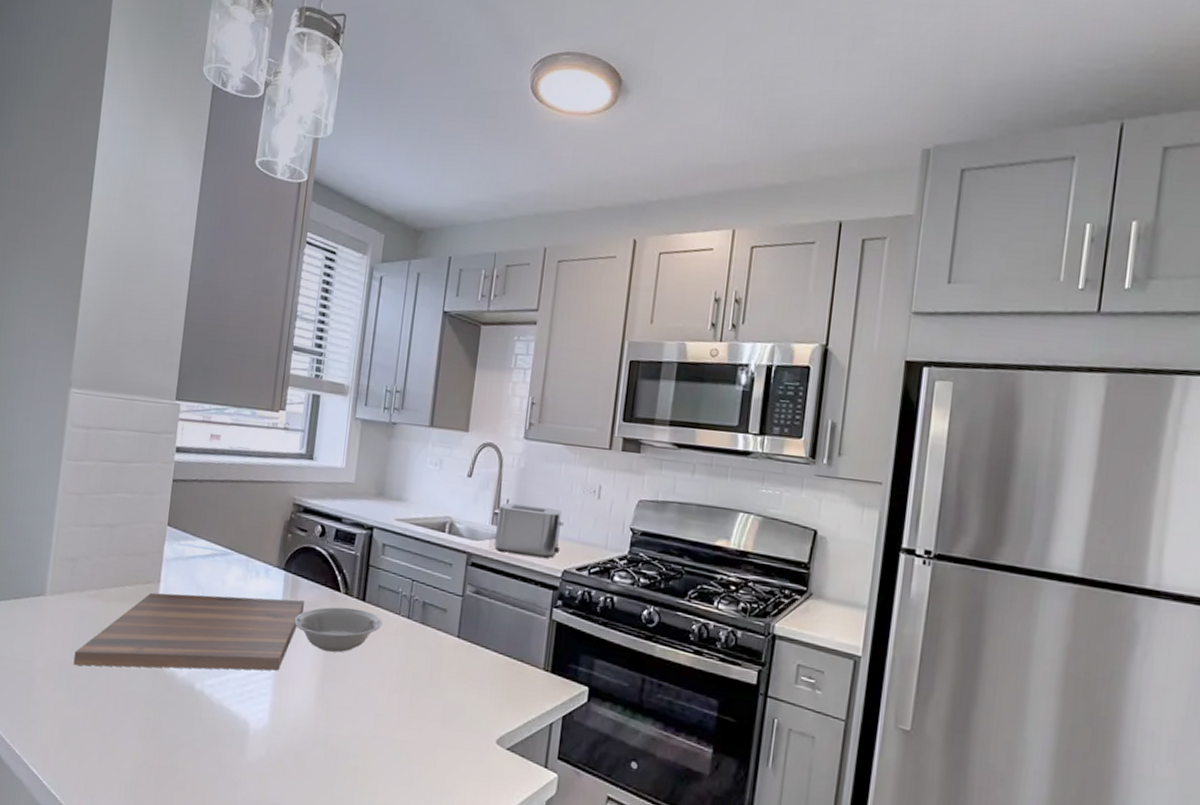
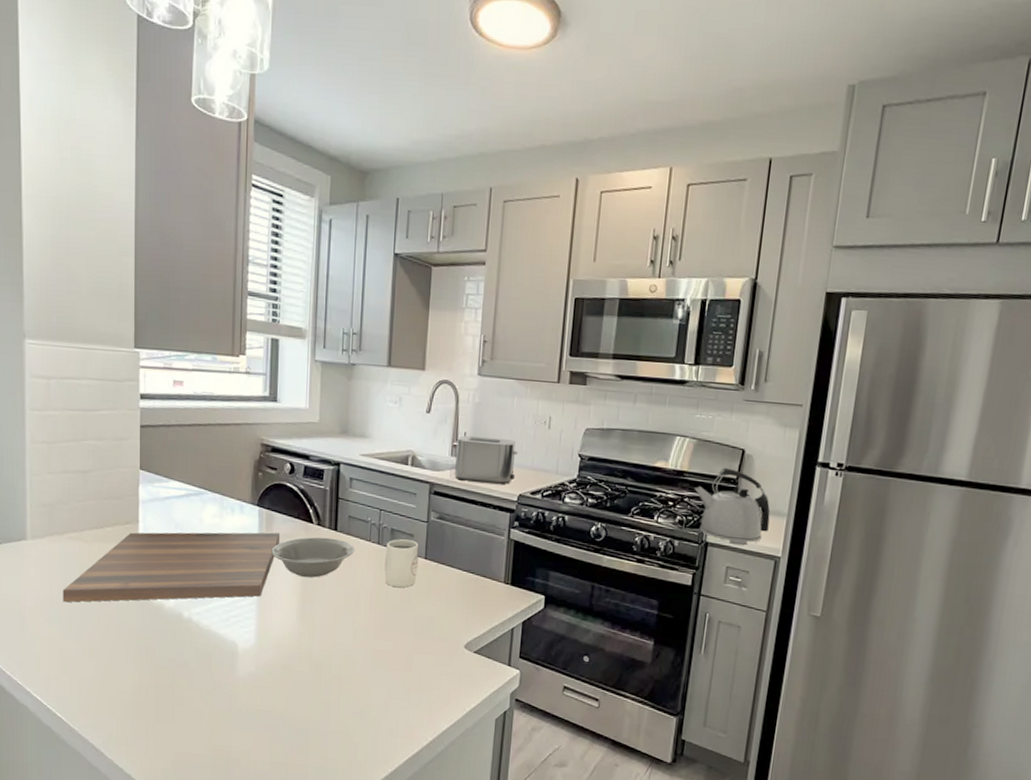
mug: none [412,613,452,669] -> present [384,539,419,588]
kettle: none [759,549,848,640] -> present [694,467,770,545]

